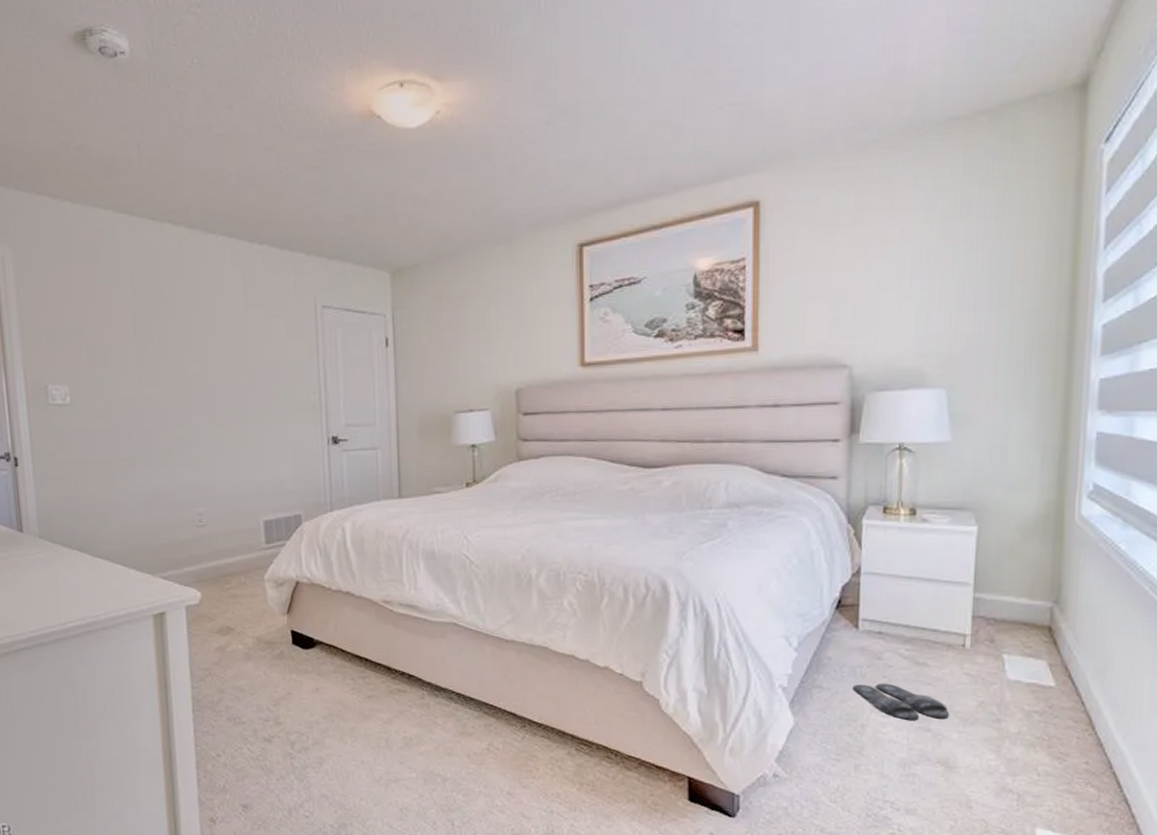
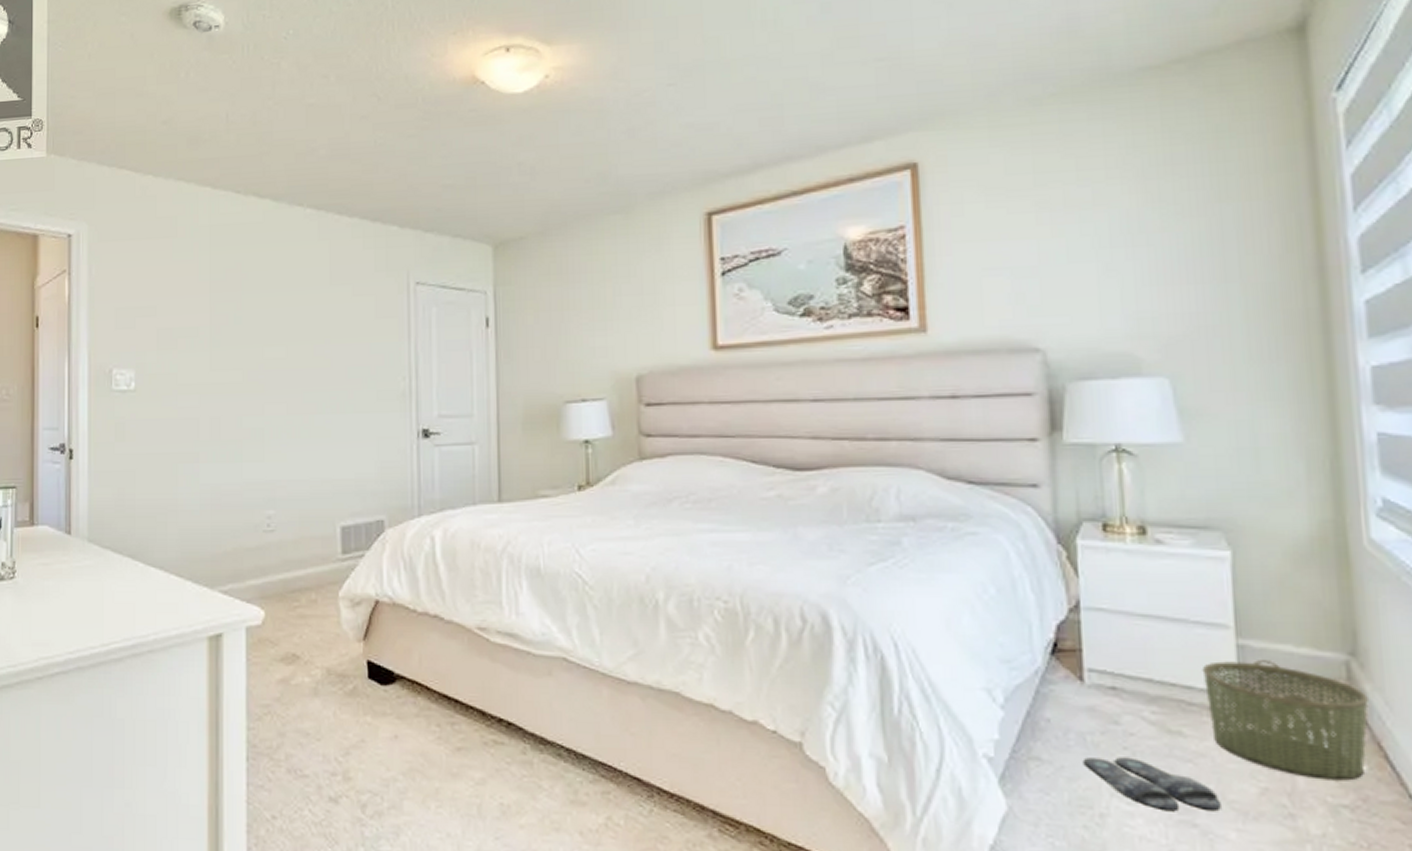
basket: none [946,609,1063,694] -> present [1202,660,1369,781]

